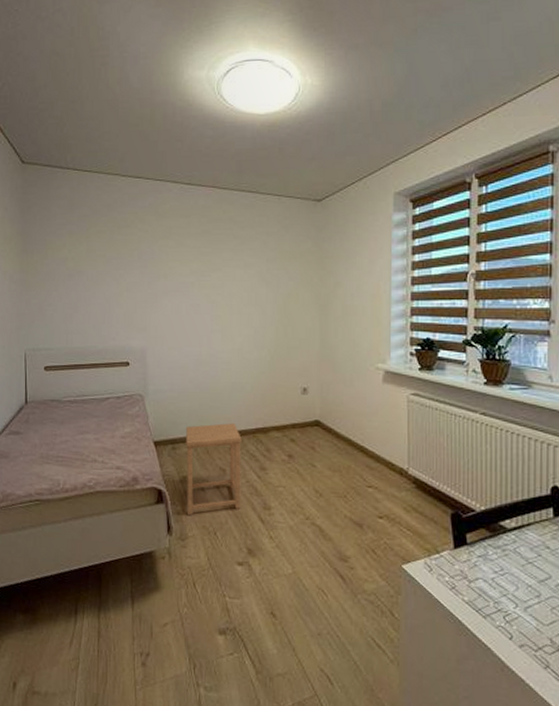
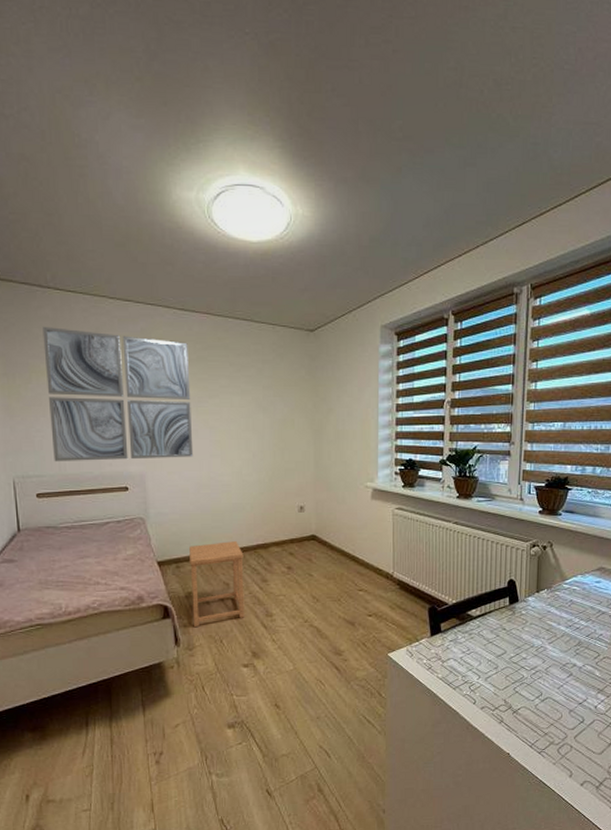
wall art: none [60,205,195,336] -> present [43,327,194,462]

